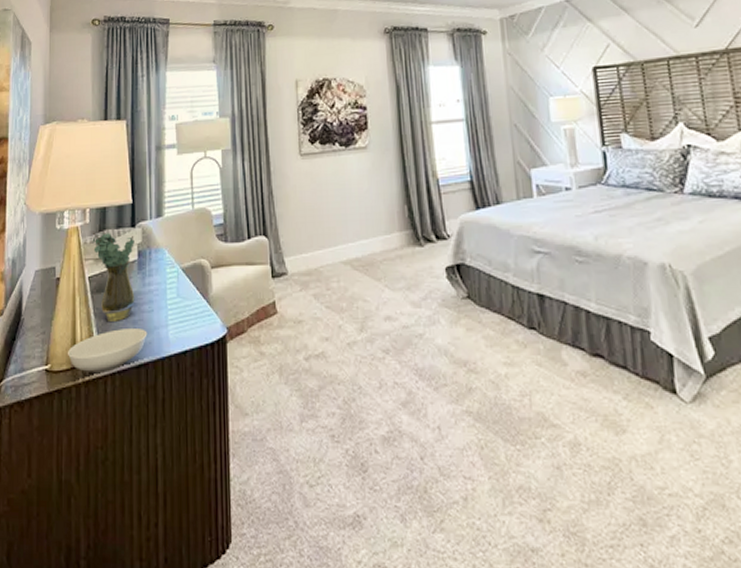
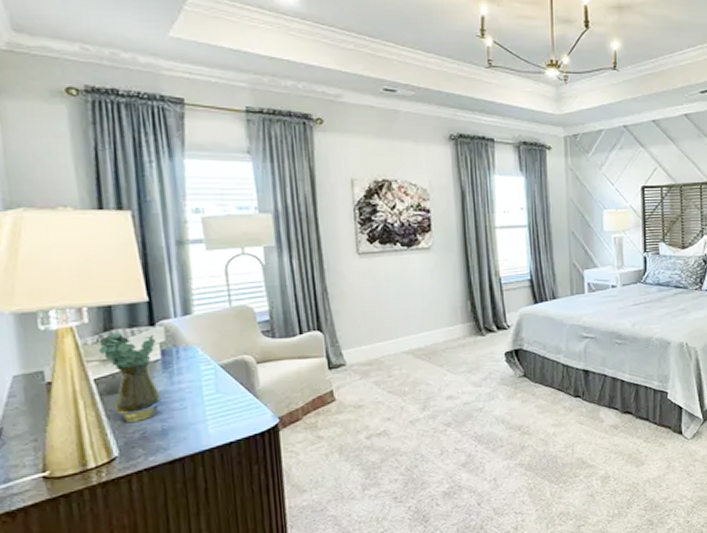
bowl: present [67,329,147,374] -> none [72,426,181,474]

